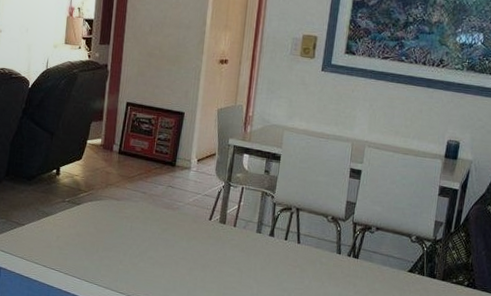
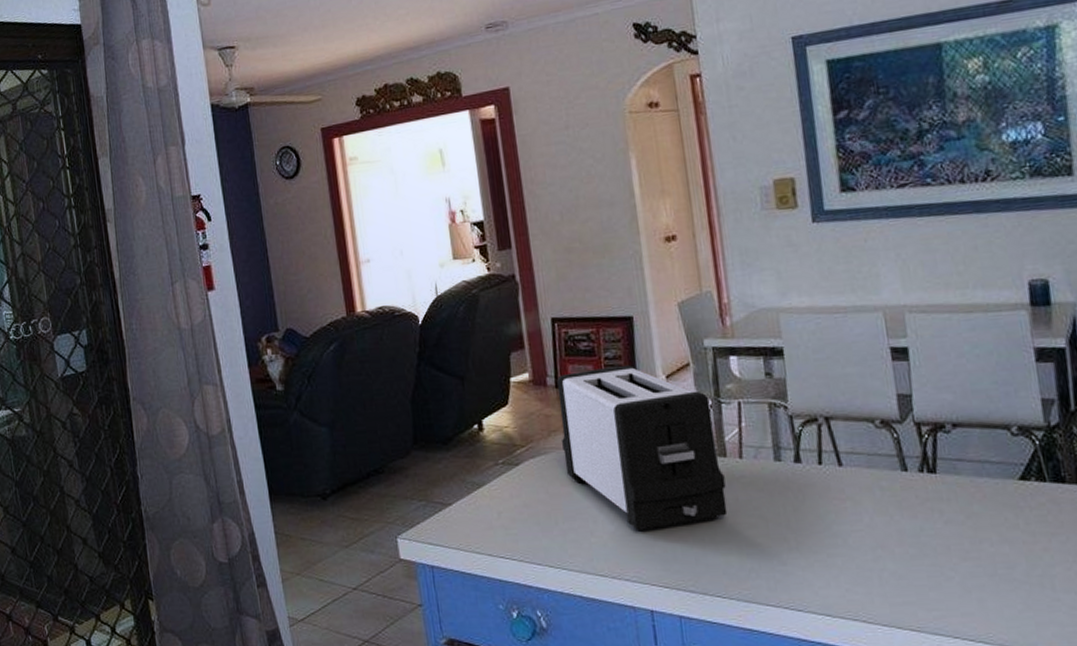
toaster: none [112,145,223,267] -> present [556,364,728,532]

